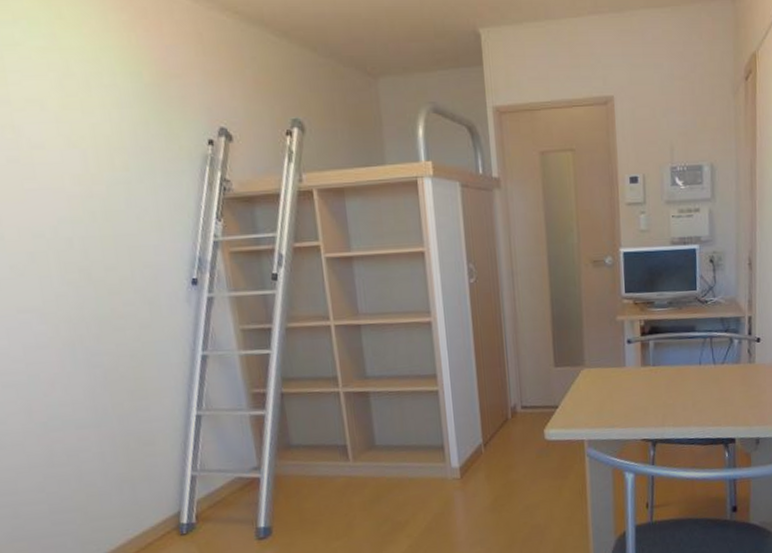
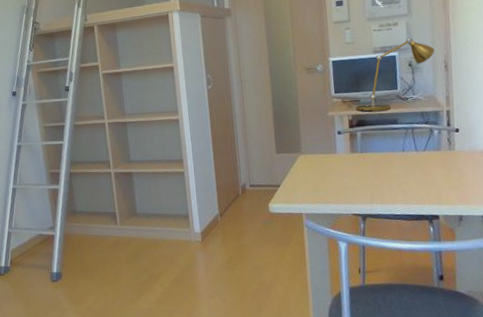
desk lamp: none [649,228,739,317] -> present [355,38,435,112]

